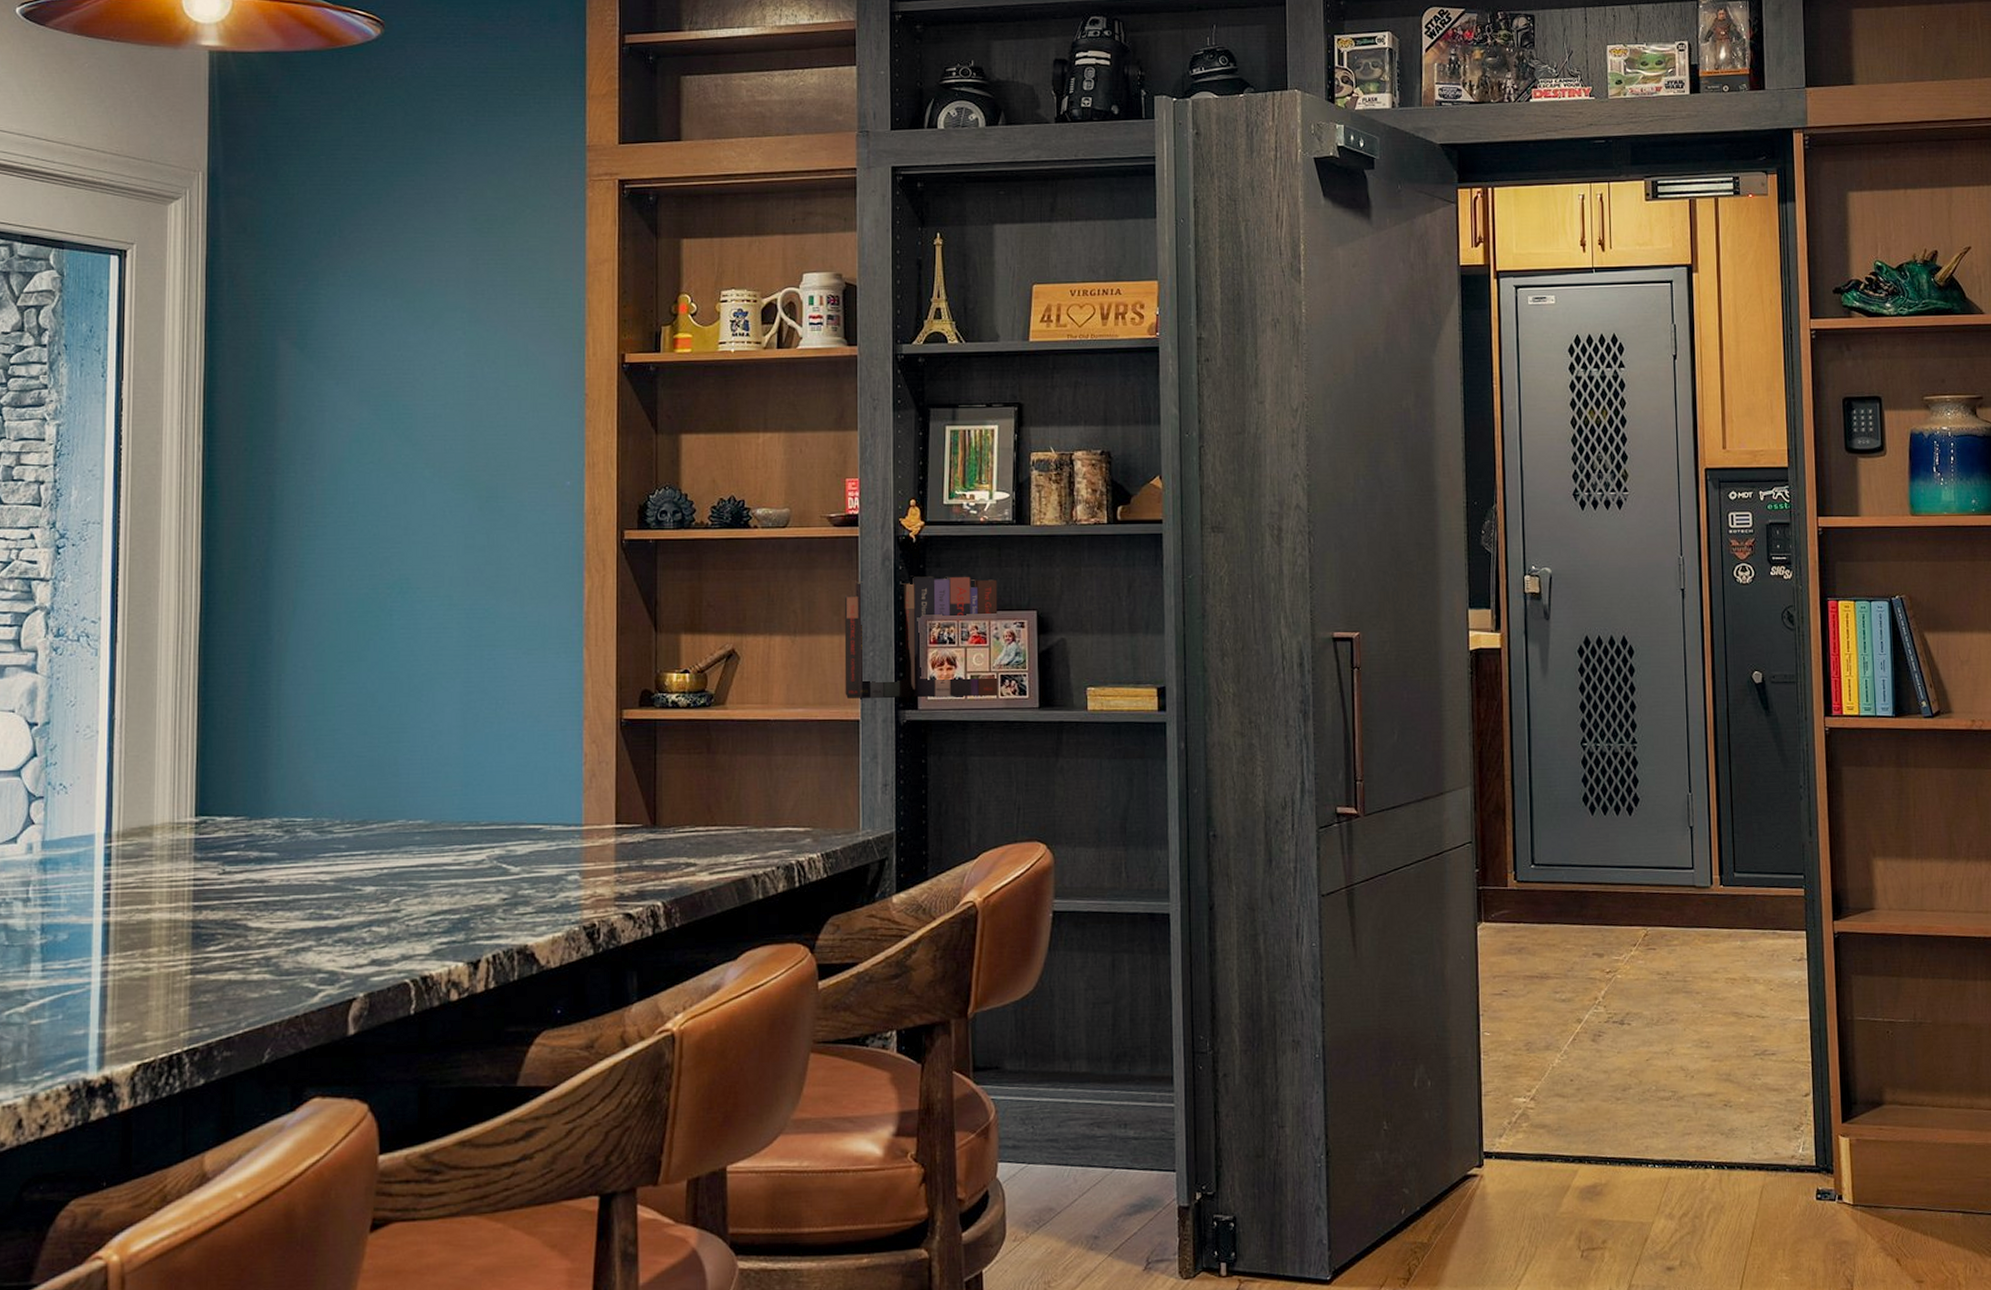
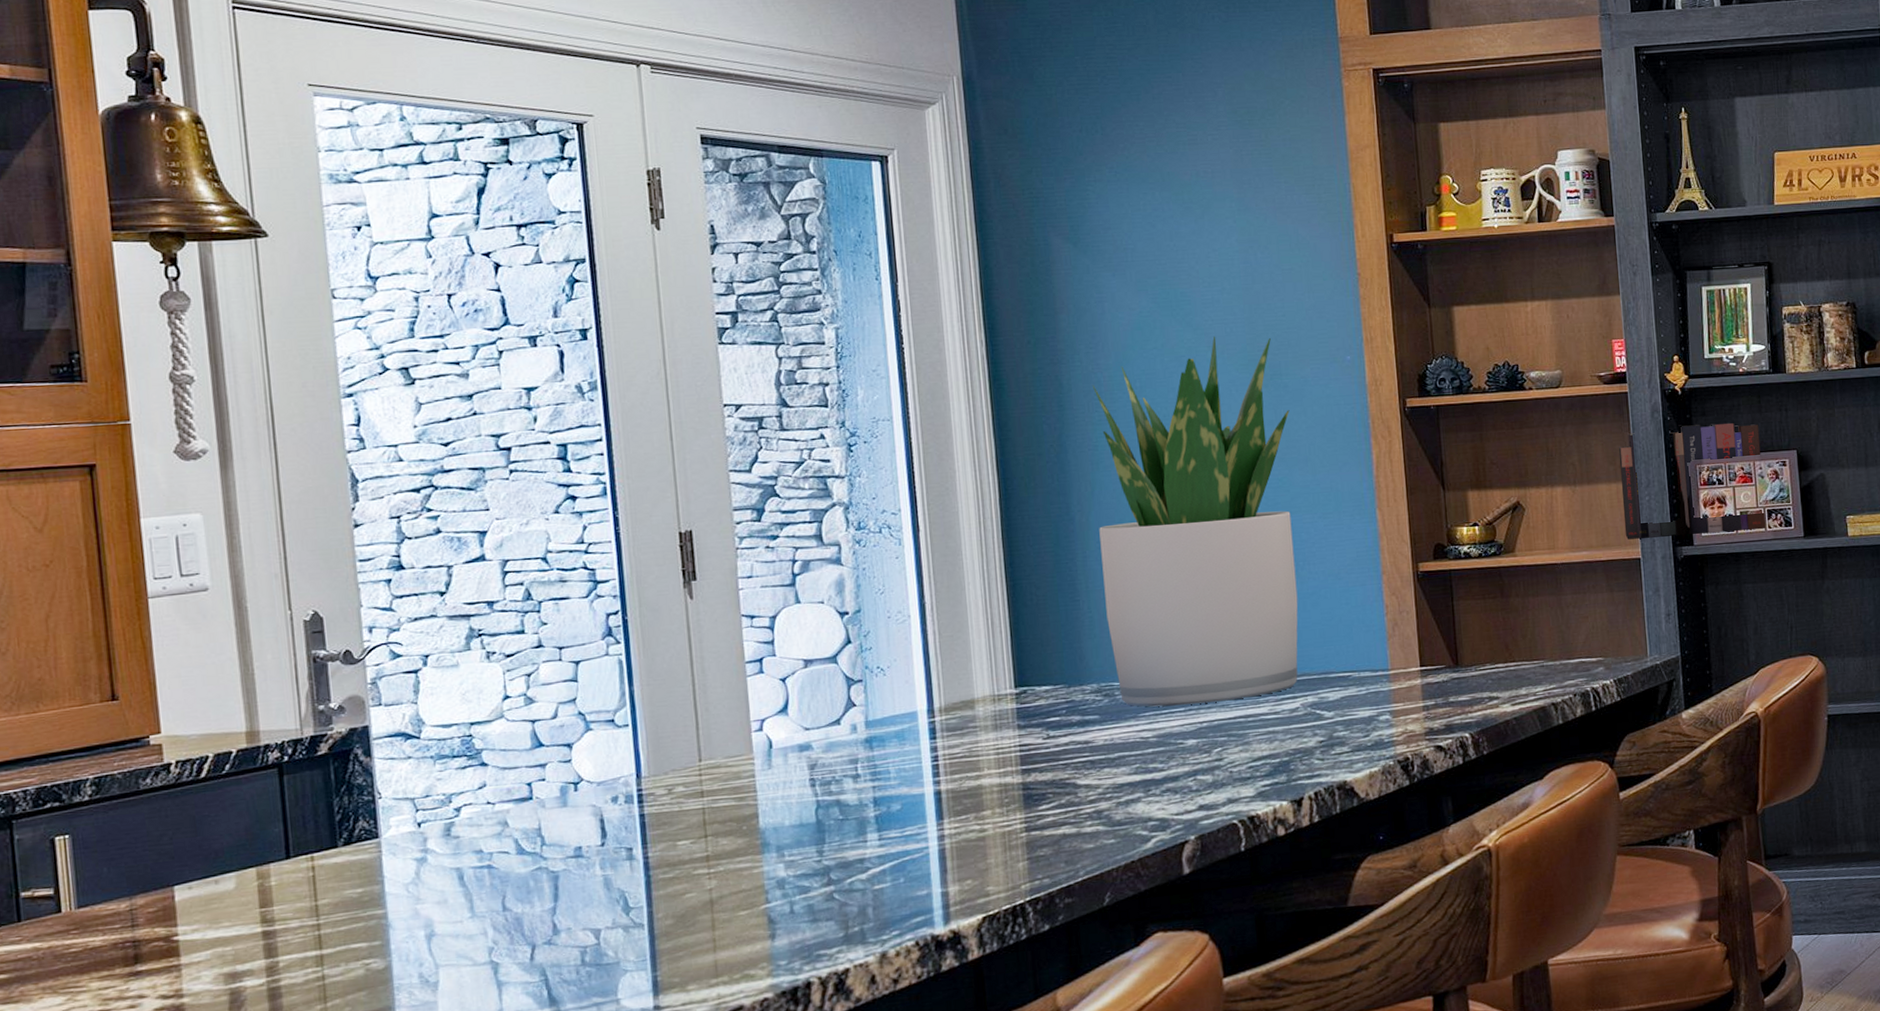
planter: none [296,452,503,848] -> present [1092,336,1298,707]

